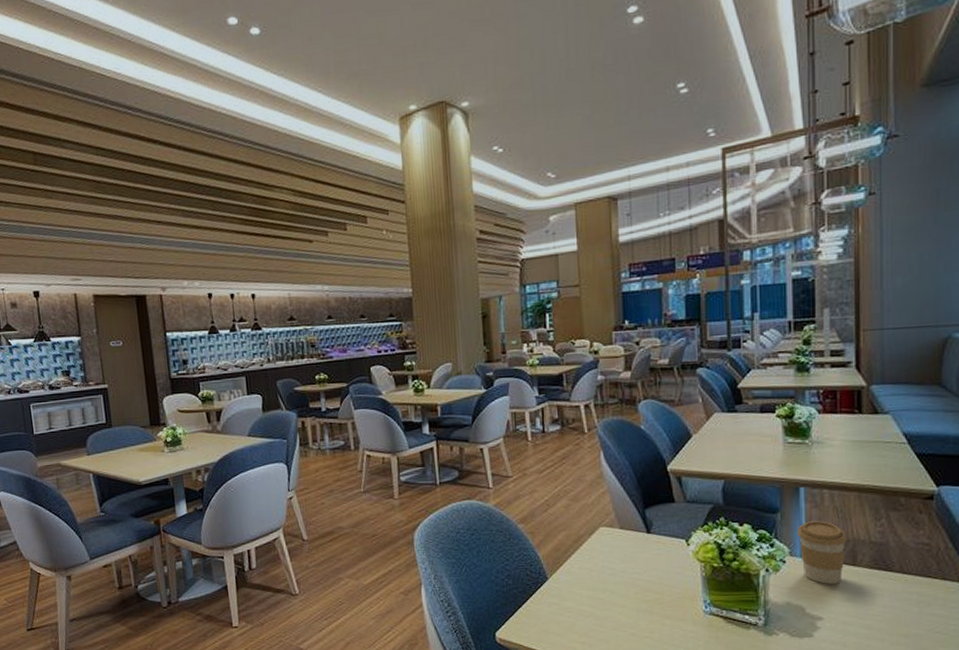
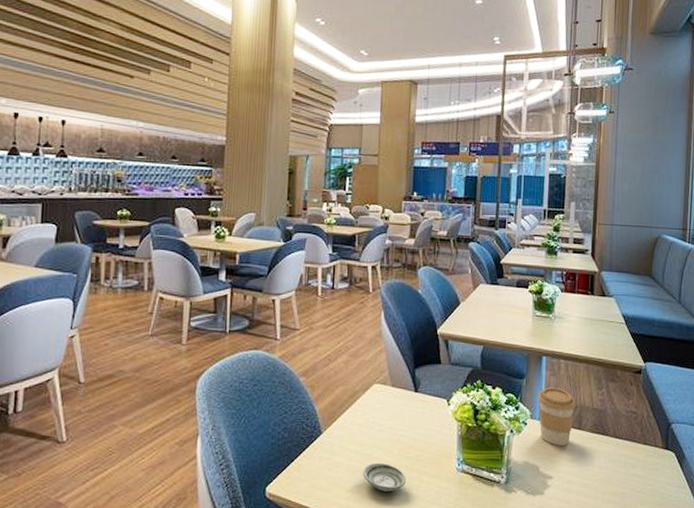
saucer: none [596,606,646,636] -> present [363,462,406,492]

